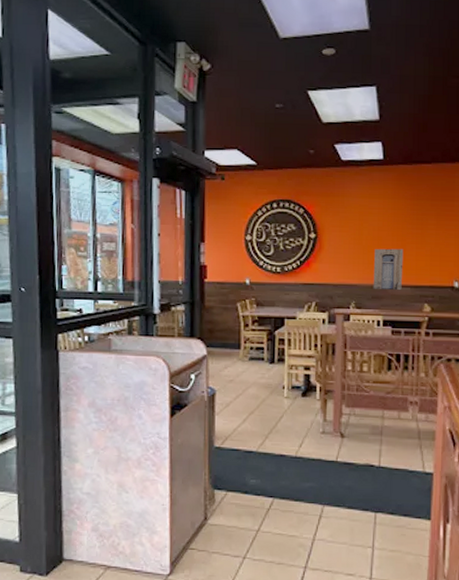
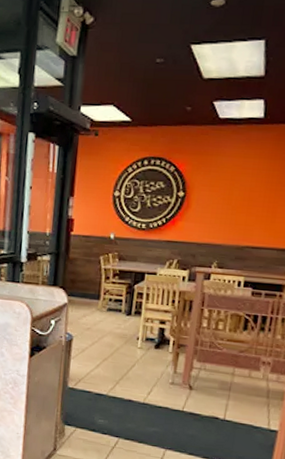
wall art: present [373,248,404,290] -> none [237,209,274,252]

